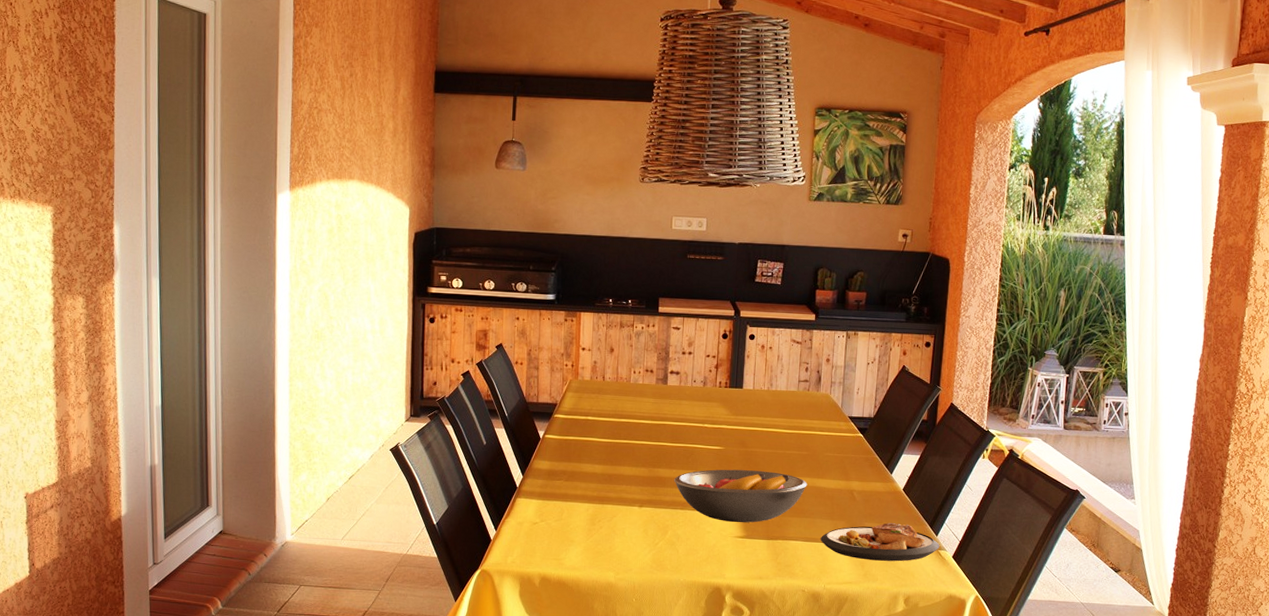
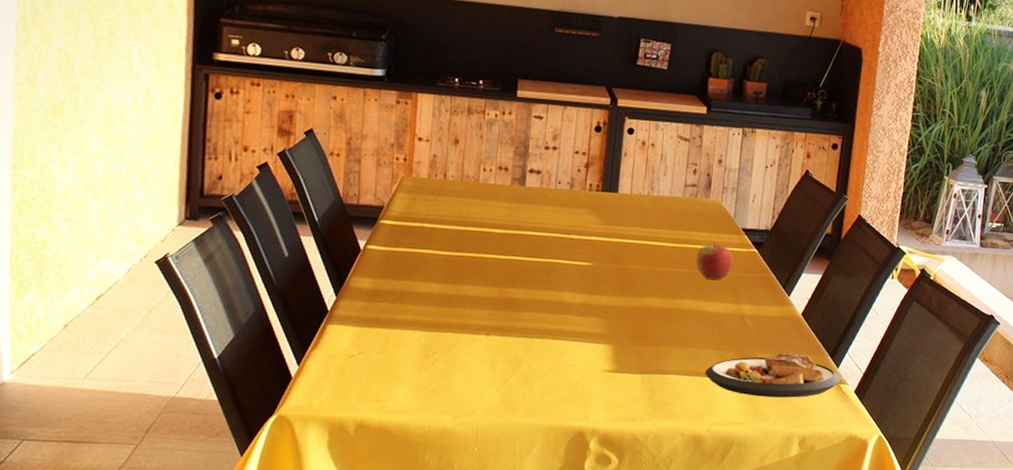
fruit bowl: present [674,469,808,523] -> none [530,289,692,354]
apple: none [810,428,842,460] -> present [696,242,733,280]

